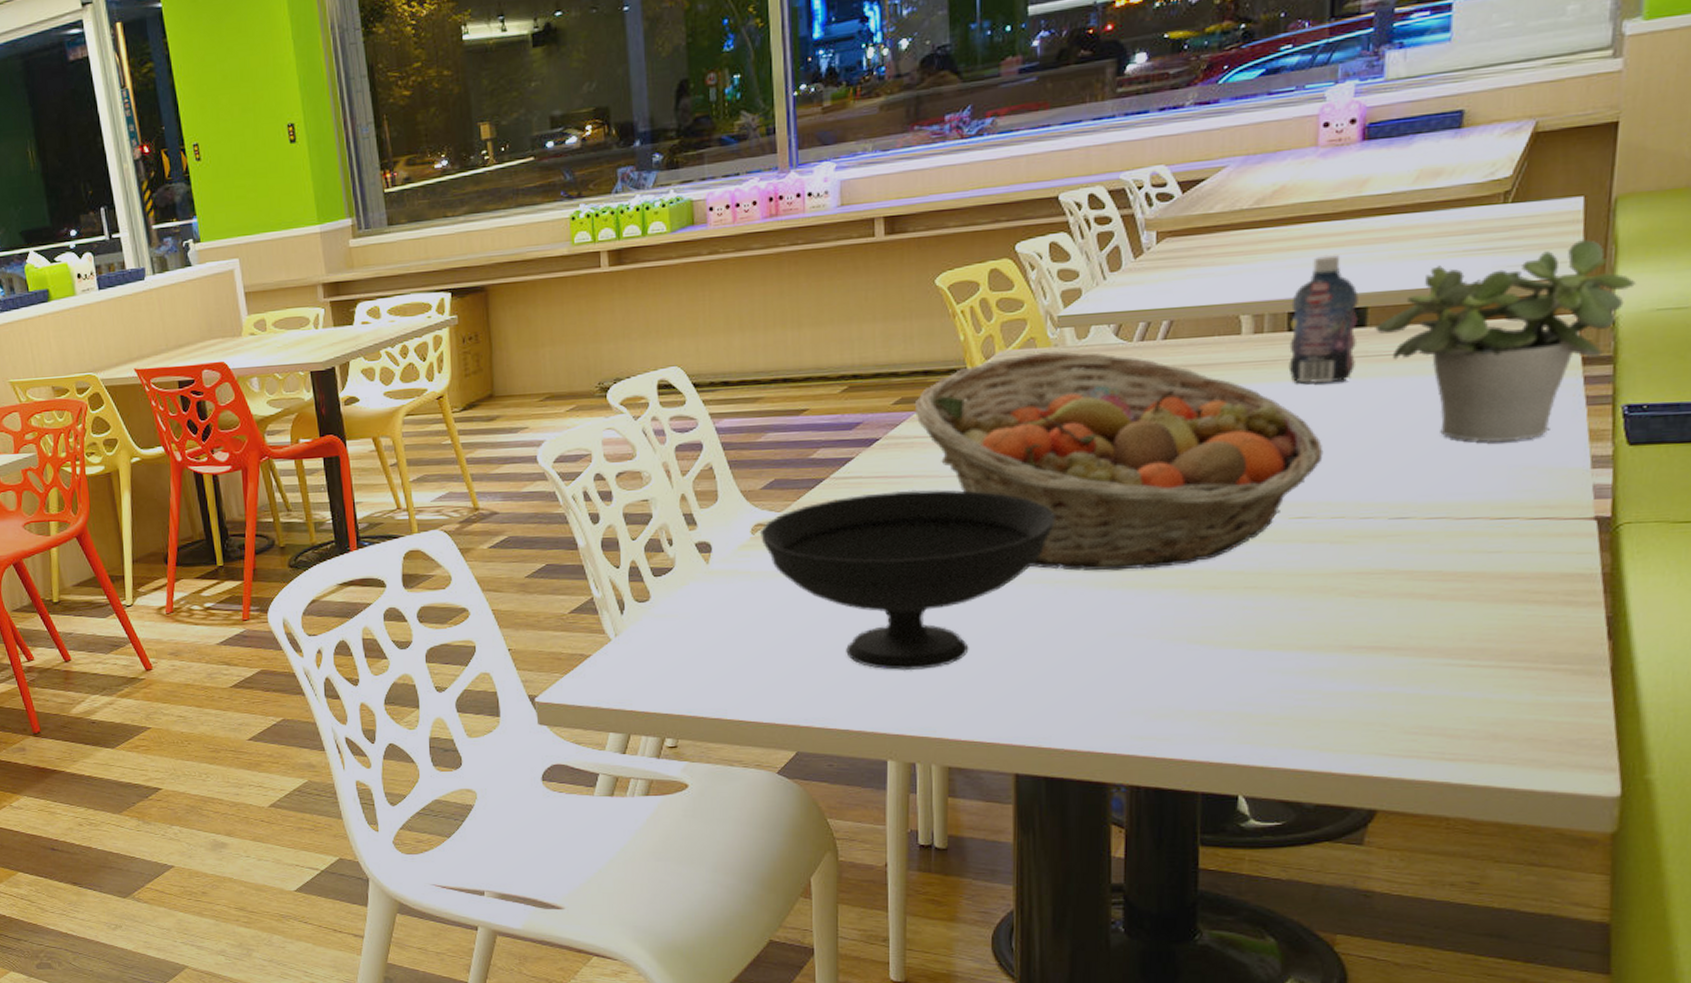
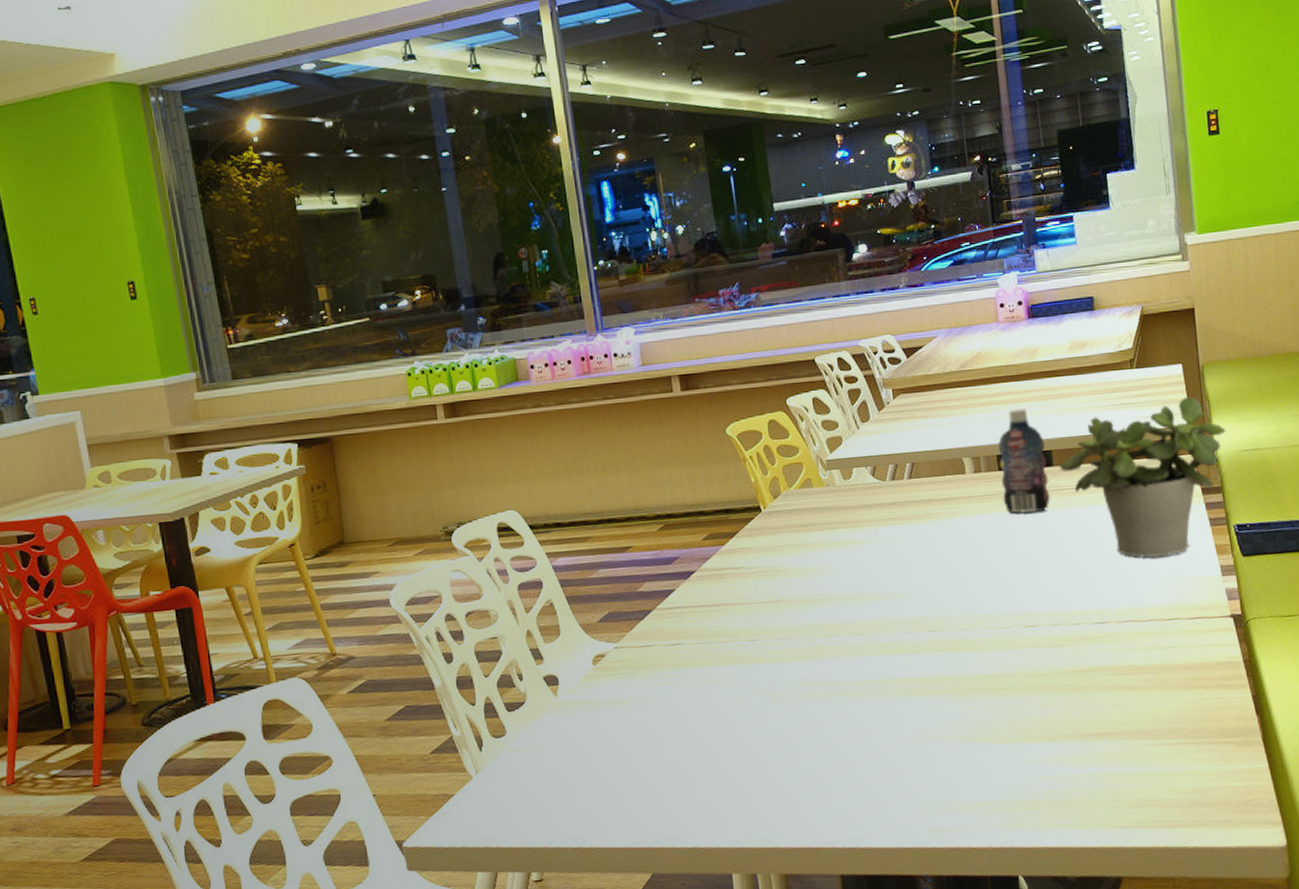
bowl: present [761,489,1057,670] -> none [601,615,846,786]
fruit basket: present [914,351,1324,571] -> none [720,490,1039,683]

